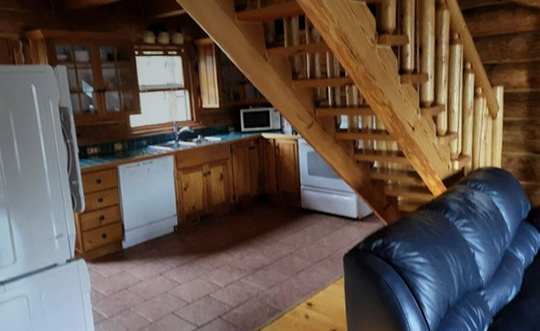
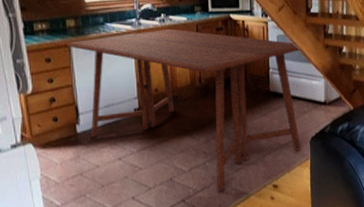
dining table: none [117,149,335,308] -> present [69,28,302,192]

